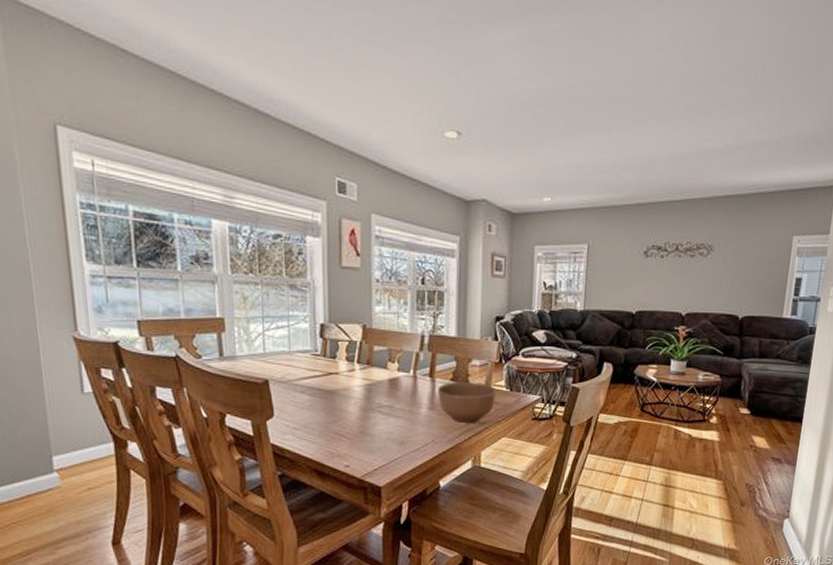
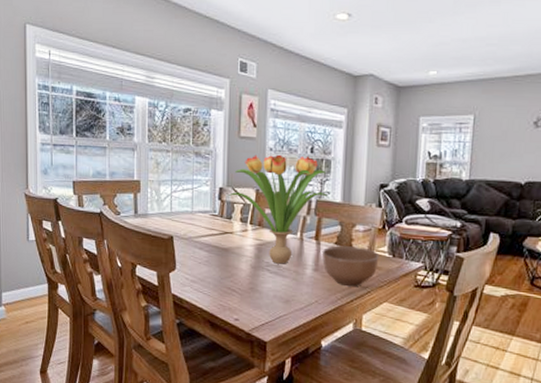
flower arrangement: none [331,286,441,404] -> present [228,154,327,264]

